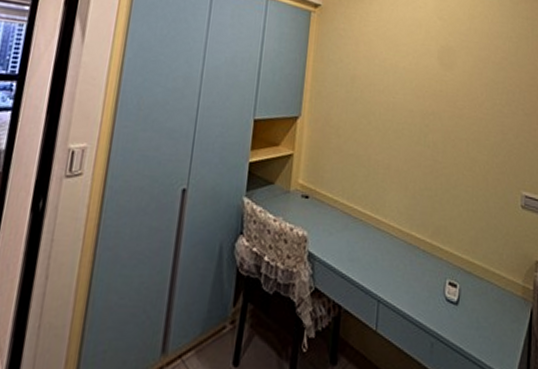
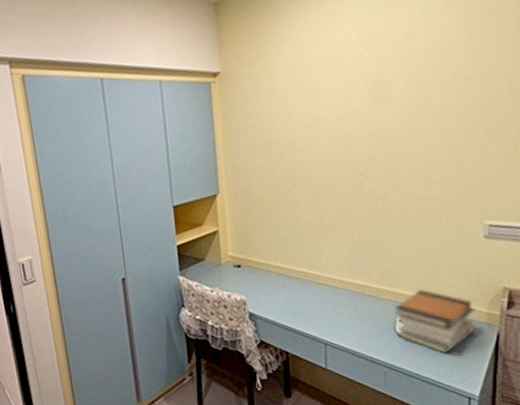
book stack: none [445,252,514,327] -> present [395,289,476,354]

